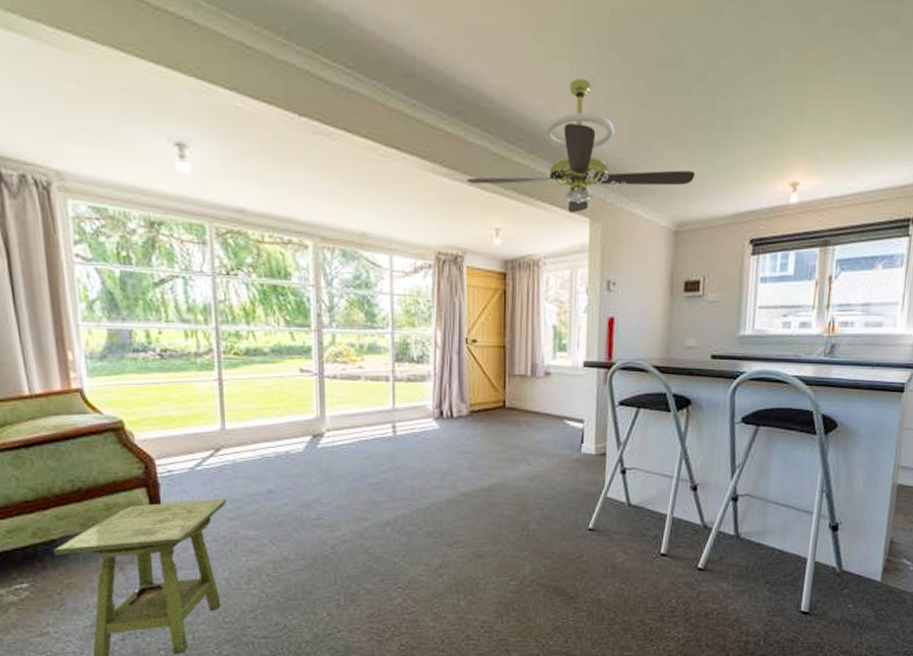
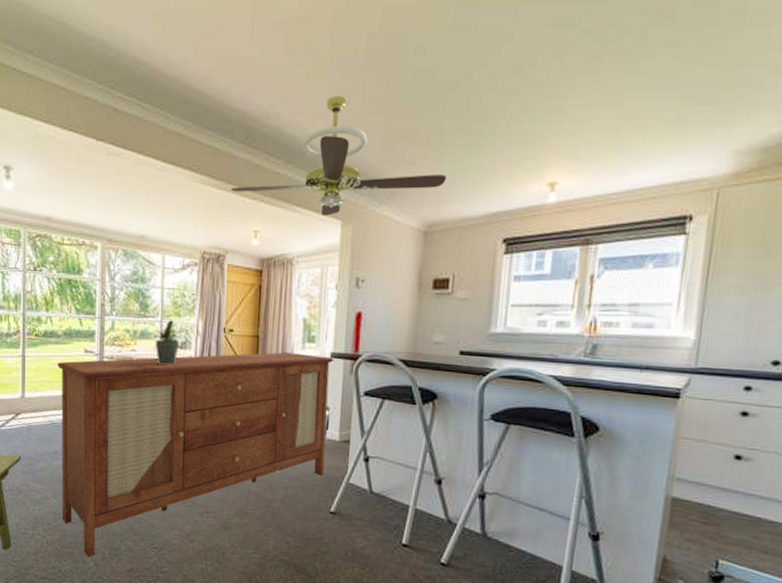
sideboard: none [266,363,588,608] -> present [58,352,335,558]
potted plant: none [381,330,418,382] -> present [151,319,182,365]

